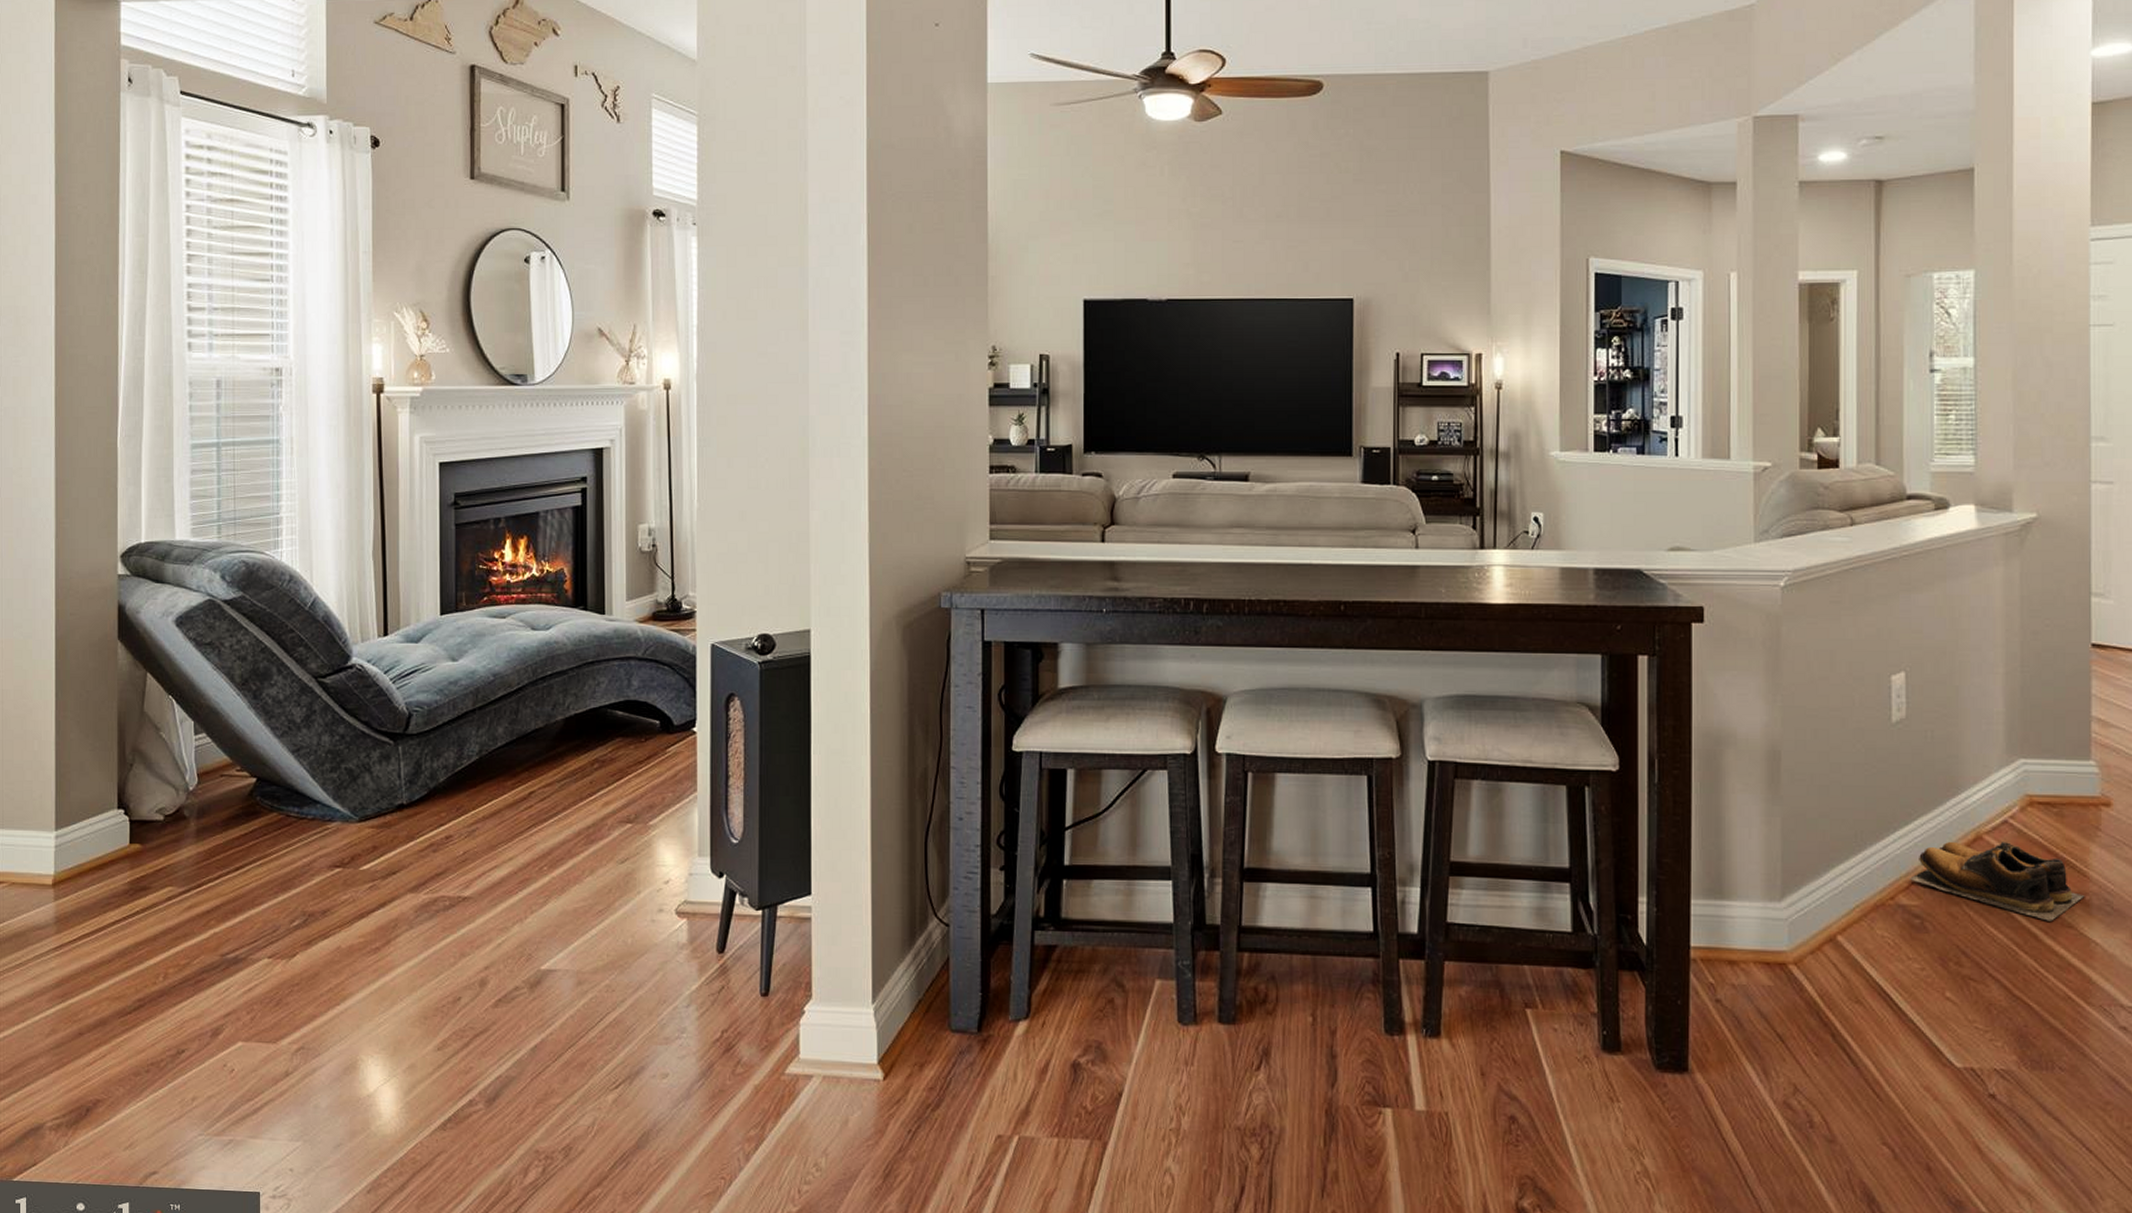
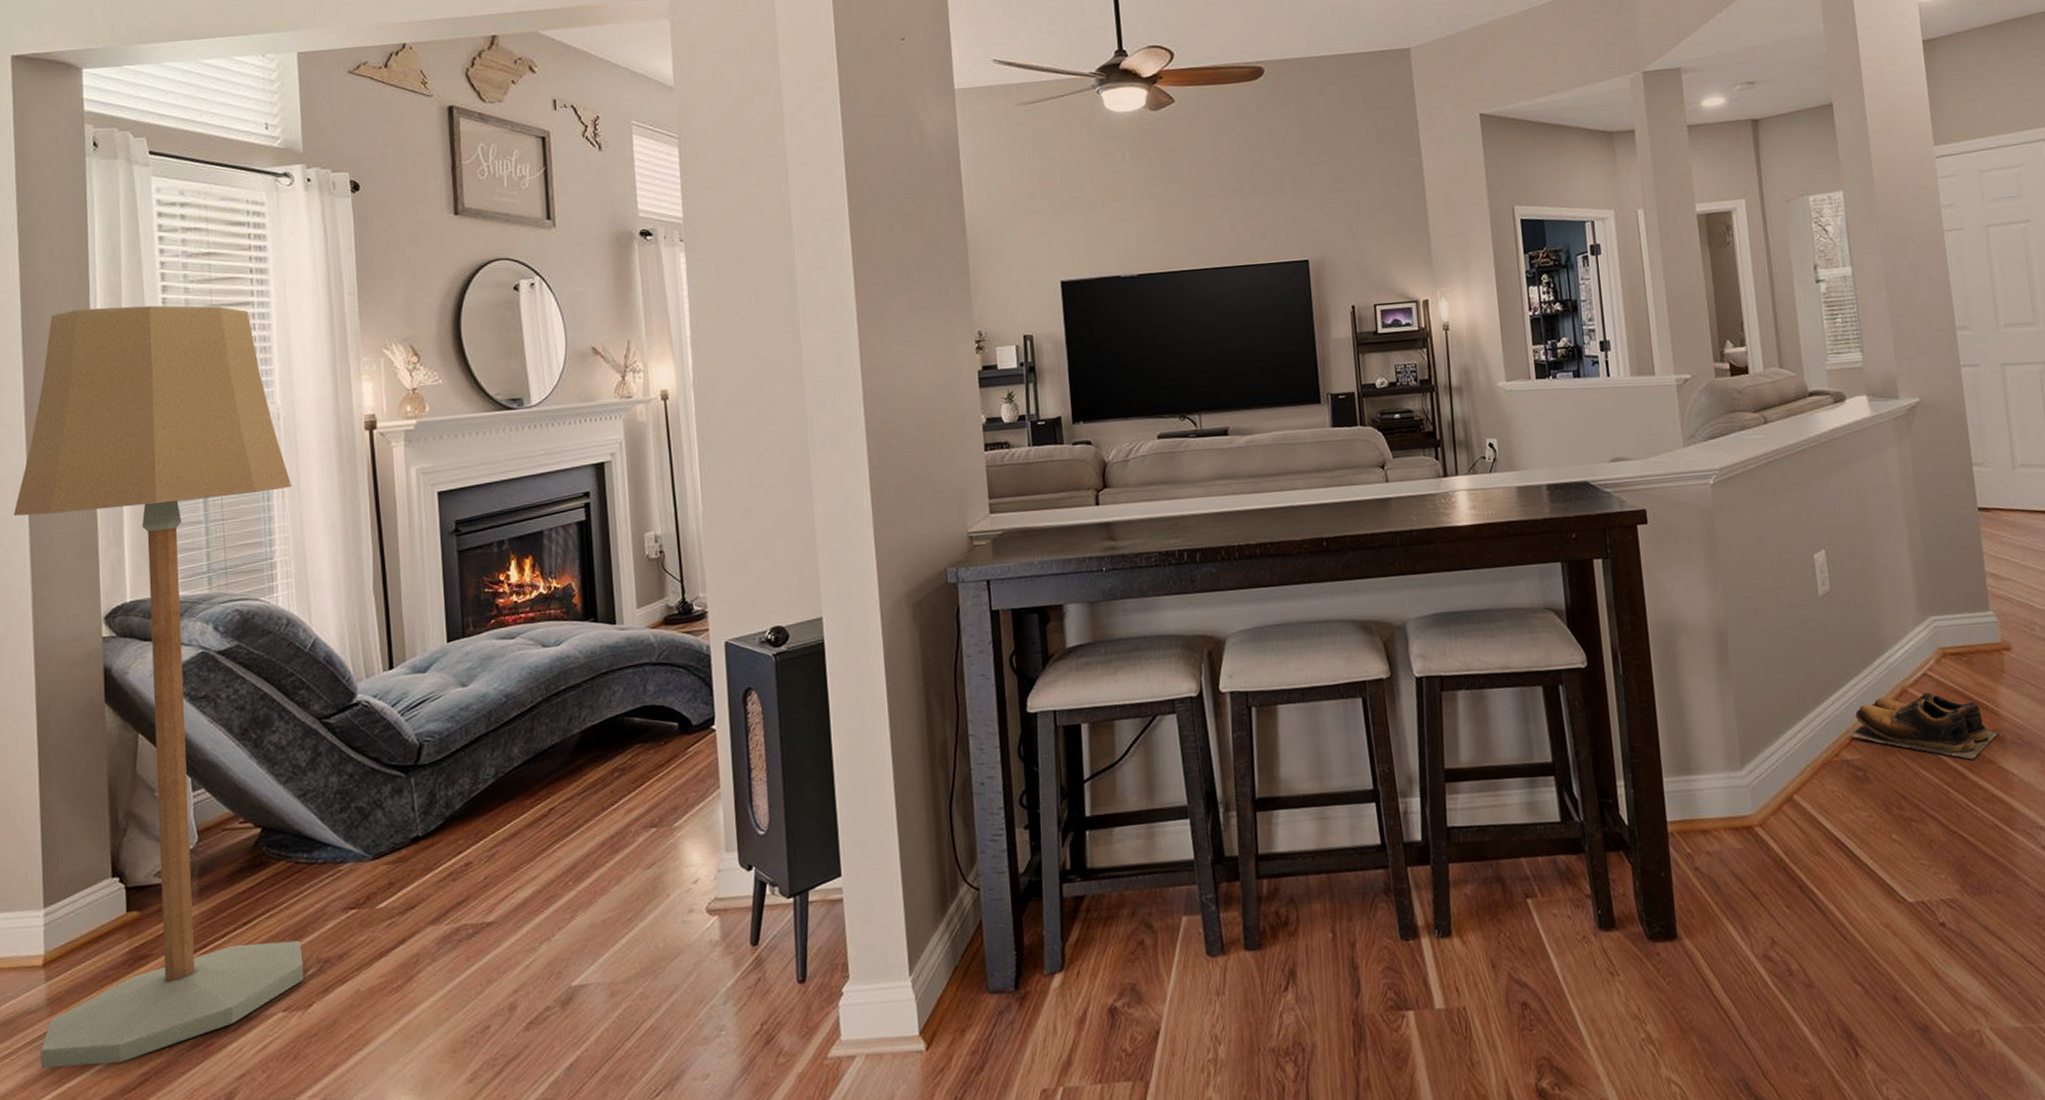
floor lamp: none [41,246,301,987] -> present [13,305,304,1069]

